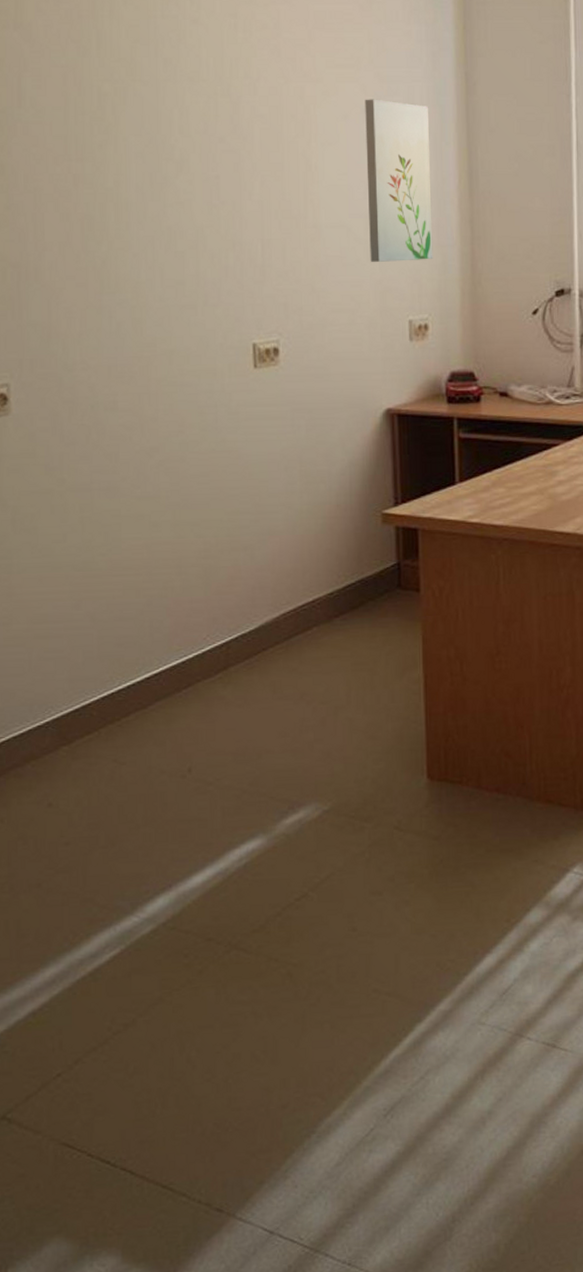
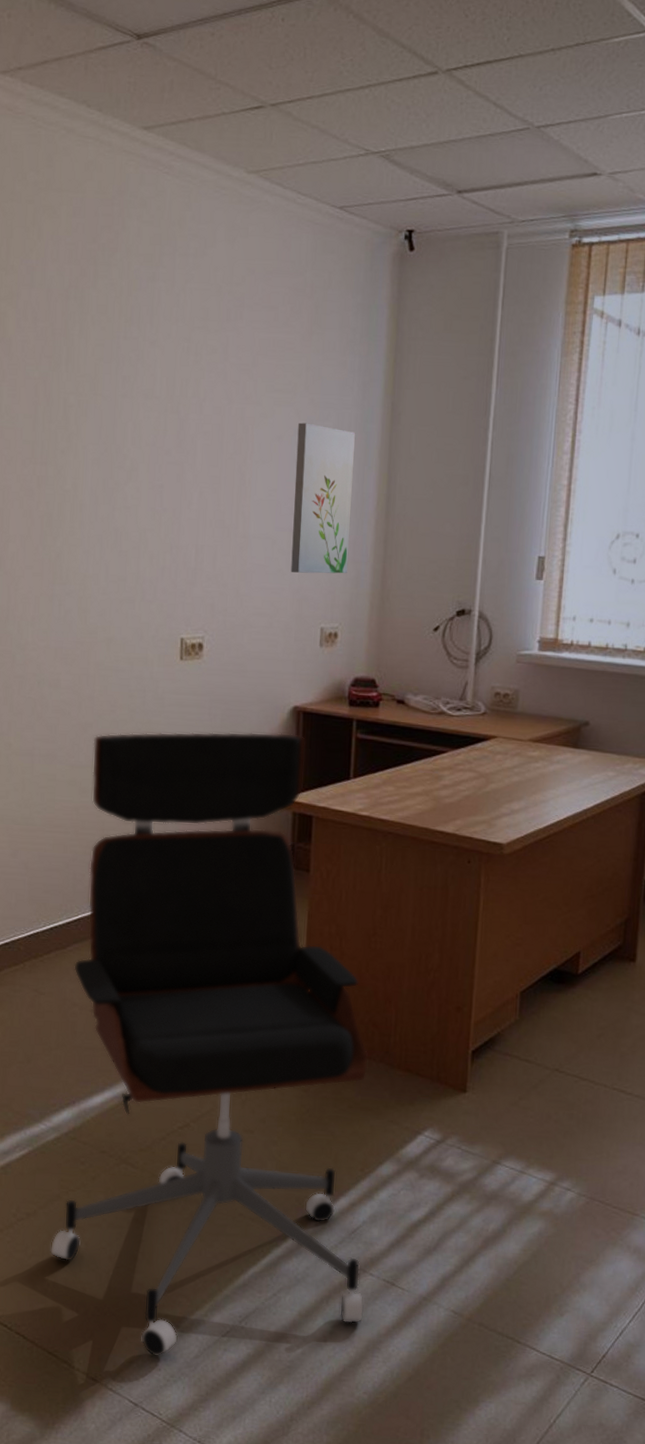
office chair: none [155,439,525,1172] -> present [50,732,369,1357]

